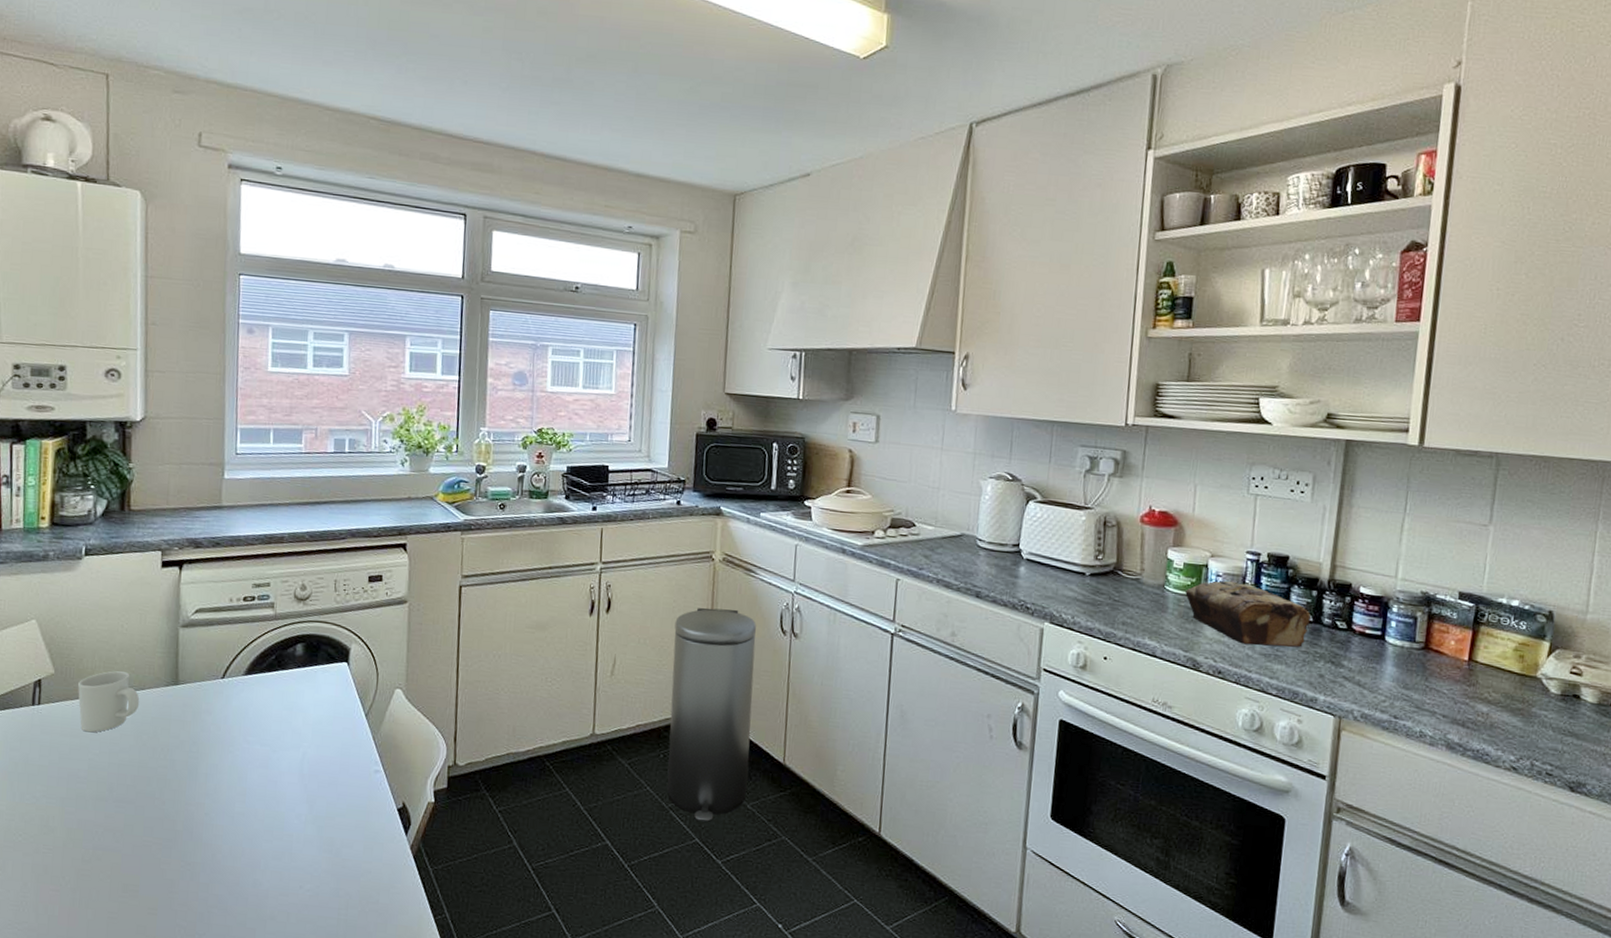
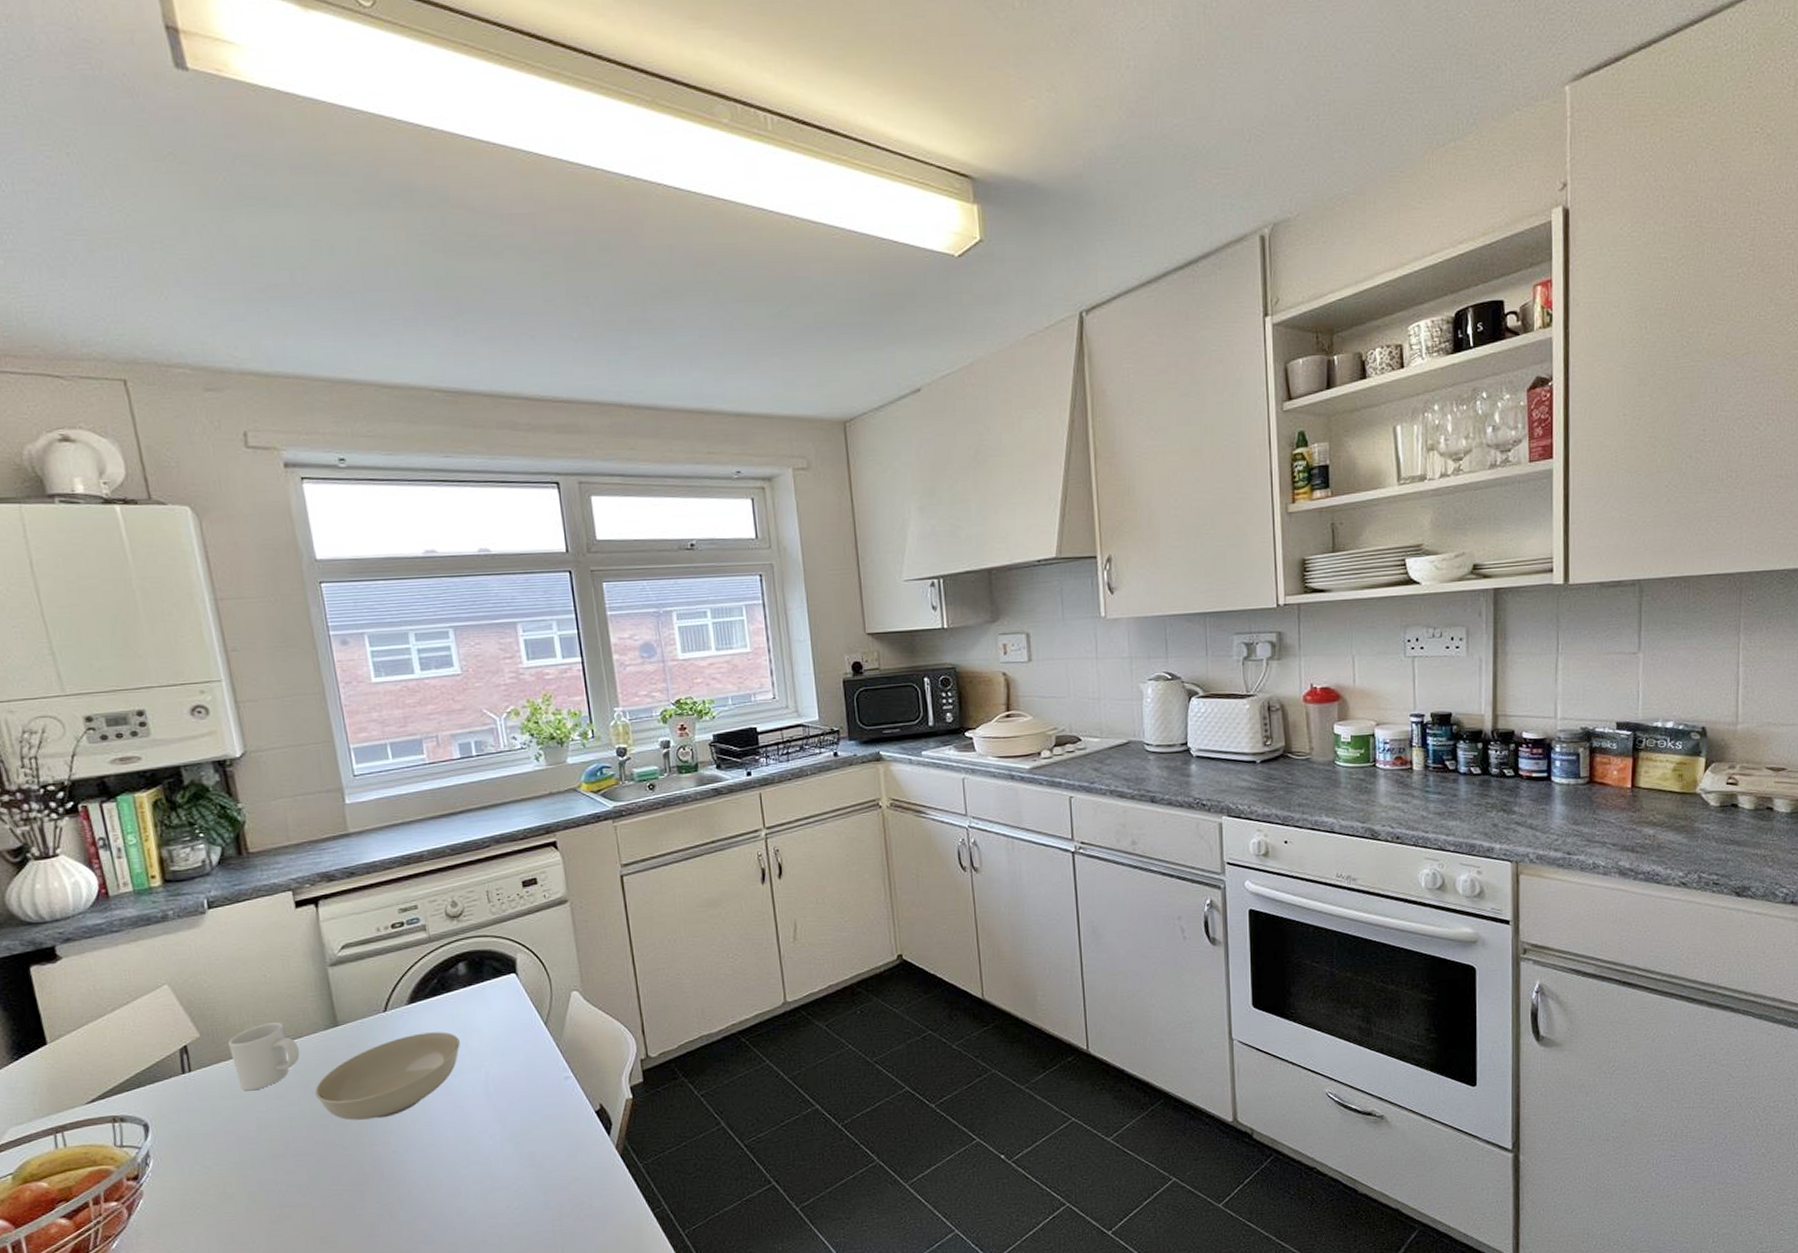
bowl: none [145,704,285,780] -> present [315,1032,460,1120]
pedal bin: present [667,608,756,822] -> none [851,853,951,1069]
bread loaf: present [1185,580,1311,648] -> none [1356,746,1478,807]

